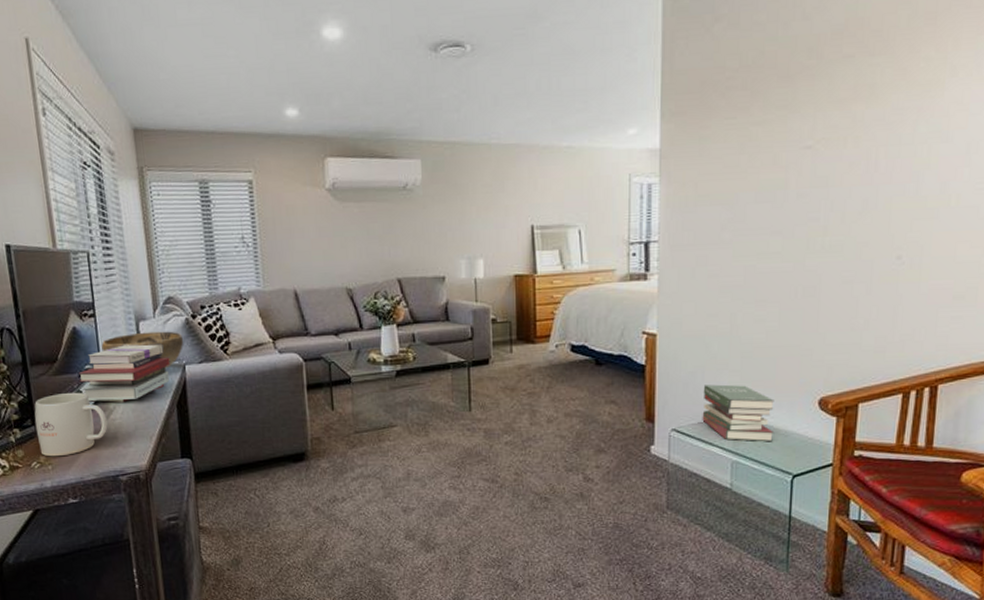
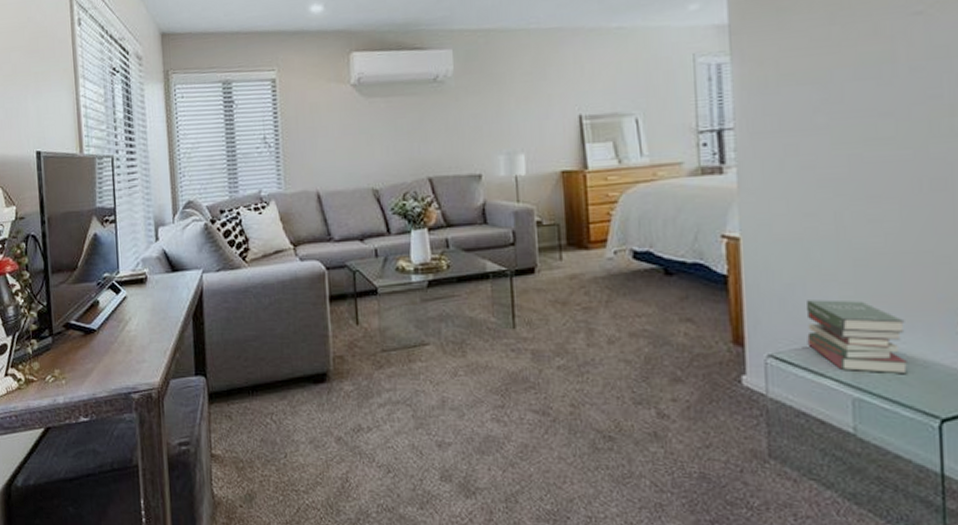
mug: present [34,392,108,457] -> none [52,301,122,371]
books: present [79,344,171,403] -> none [97,251,188,313]
decorative bowl: present [101,331,184,369] -> none [120,237,202,277]

